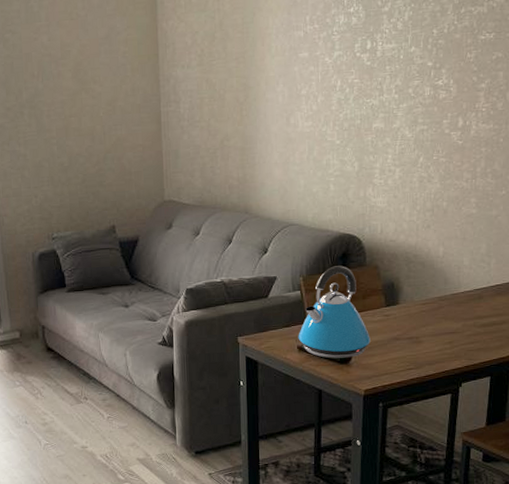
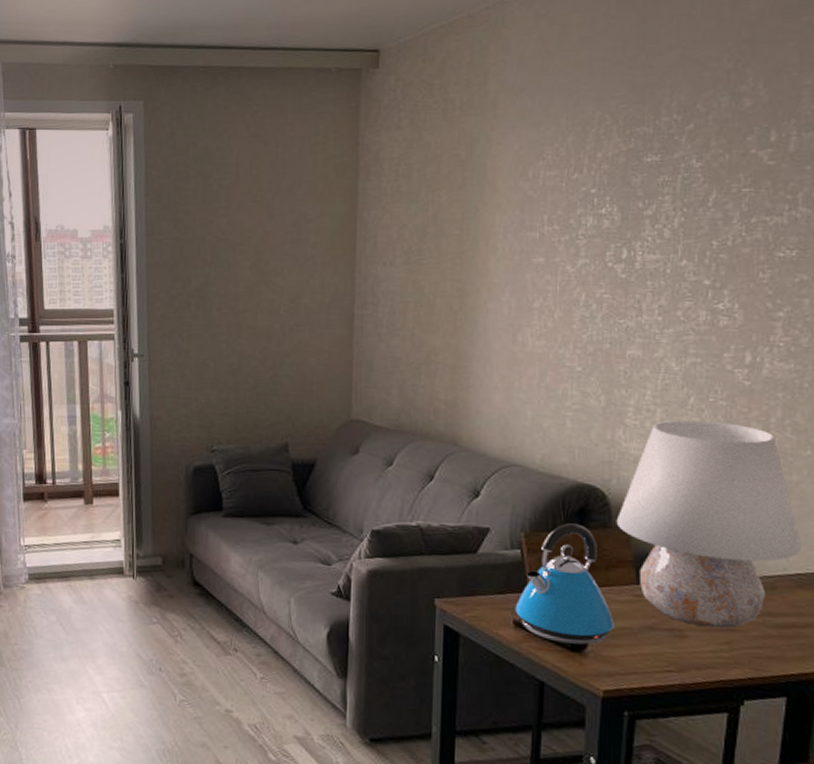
table lamp: none [369,174,499,333] -> present [616,420,801,629]

